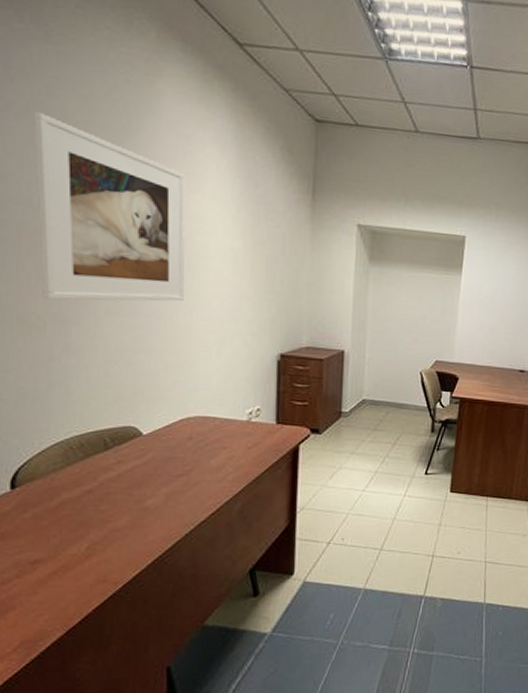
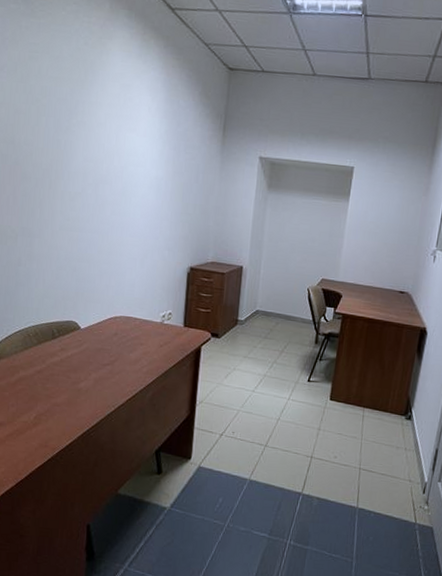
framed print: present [34,112,186,302] -> none [16,71,125,220]

